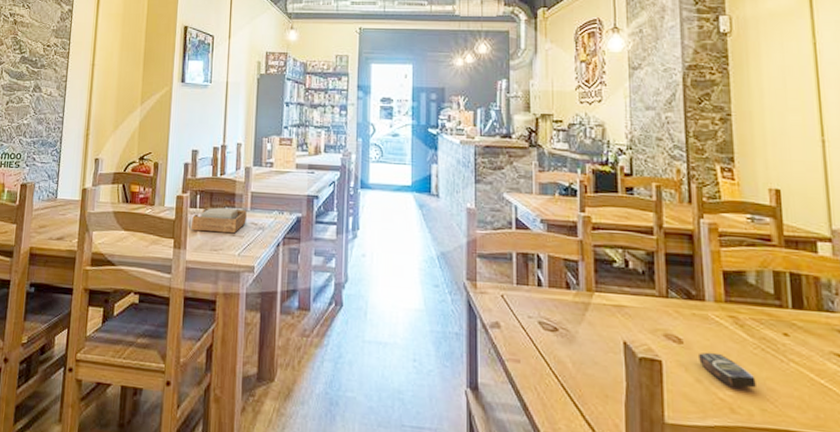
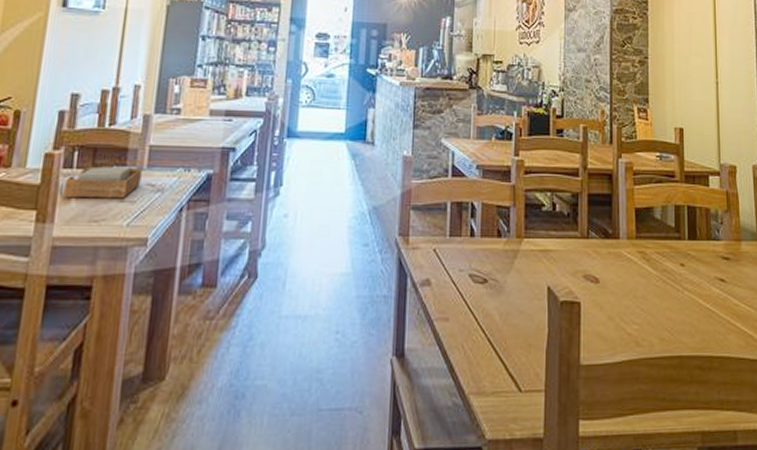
mobile phone: present [699,352,756,388] -> none [612,289,657,320]

